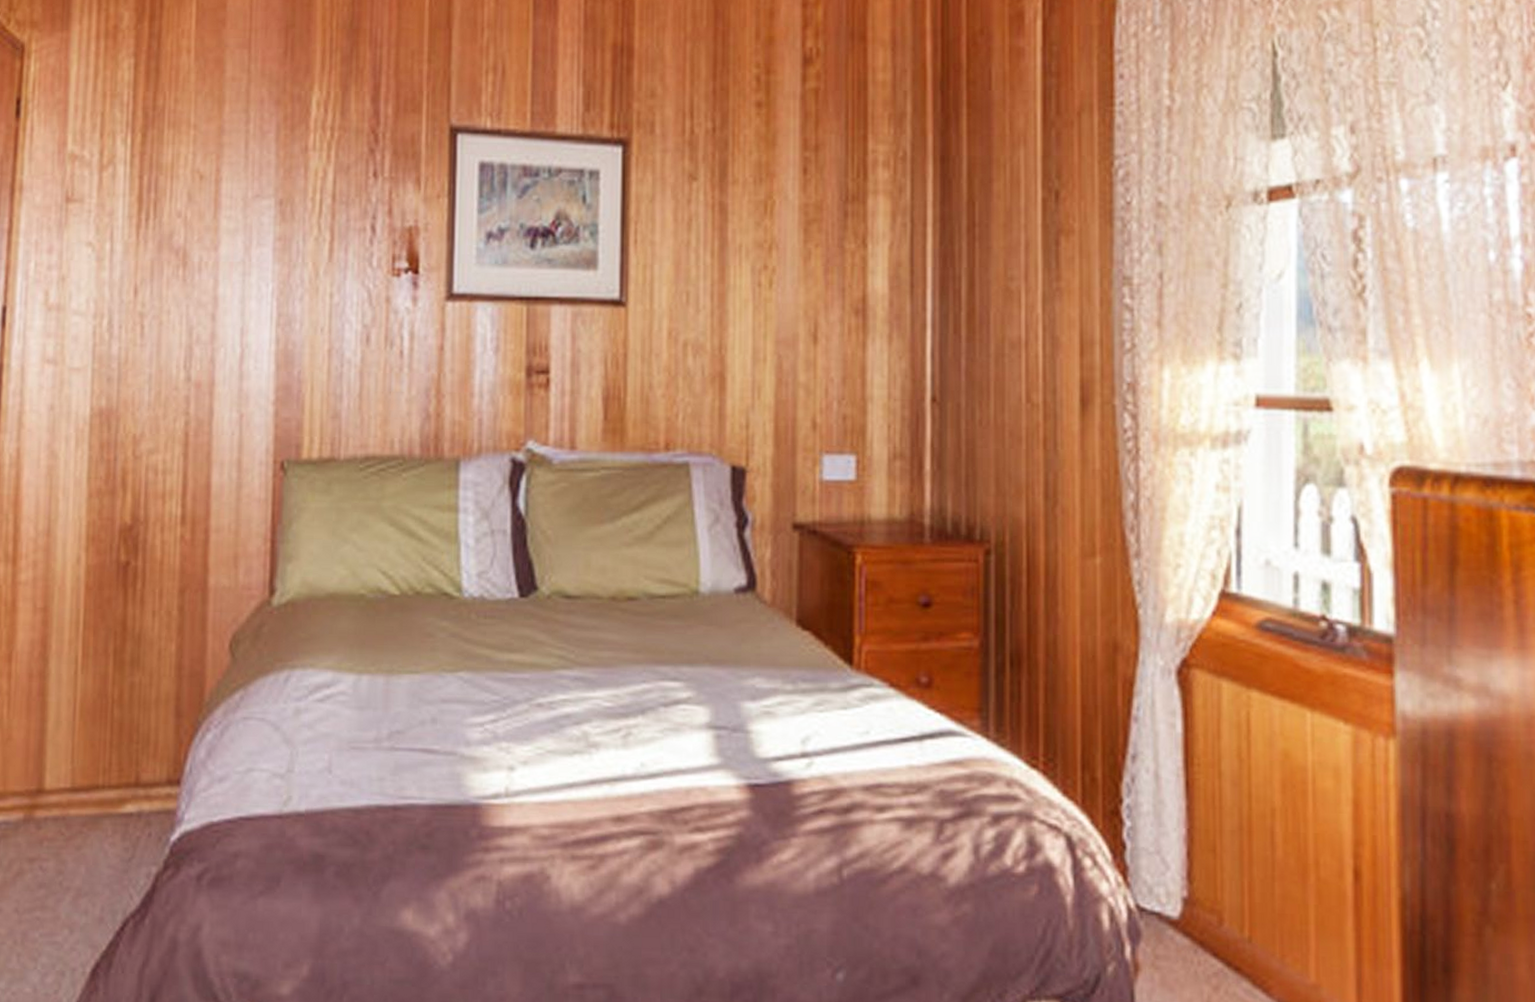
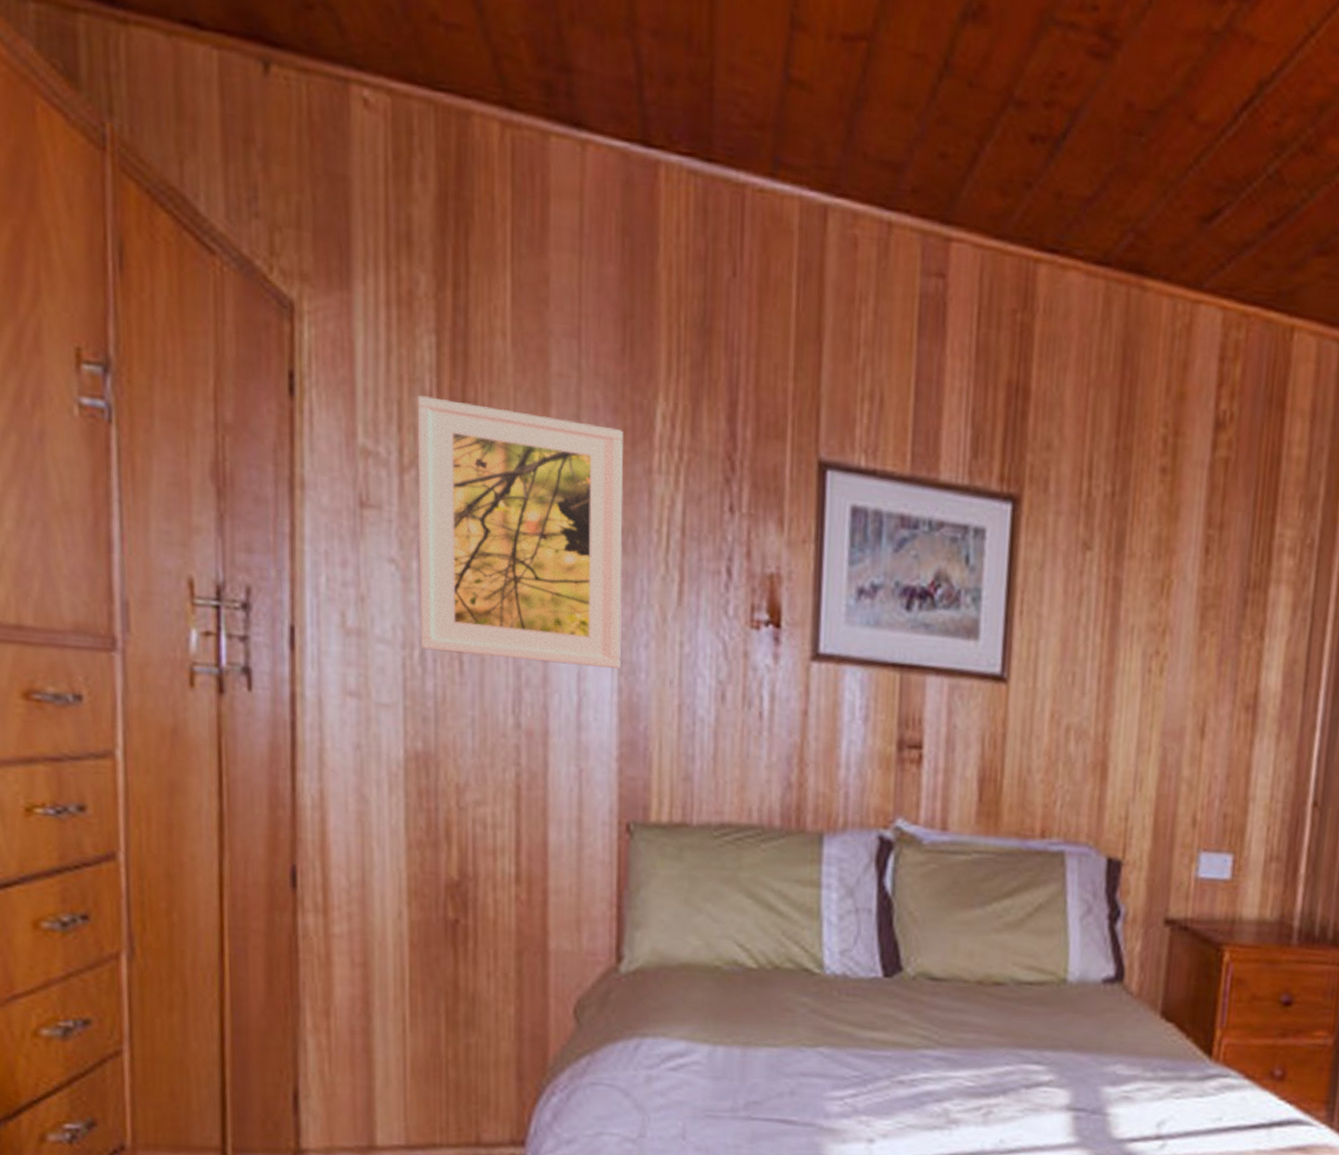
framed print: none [109,107,284,322] -> present [417,395,623,669]

